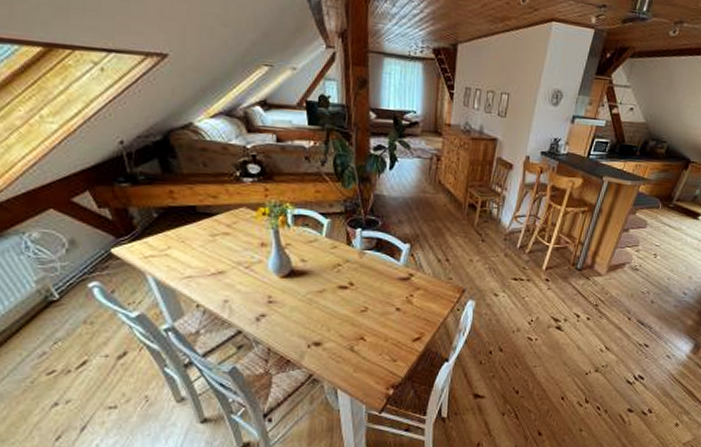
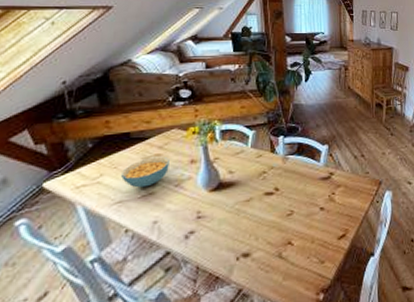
cereal bowl: none [188,235,239,266] -> present [120,156,170,188]

